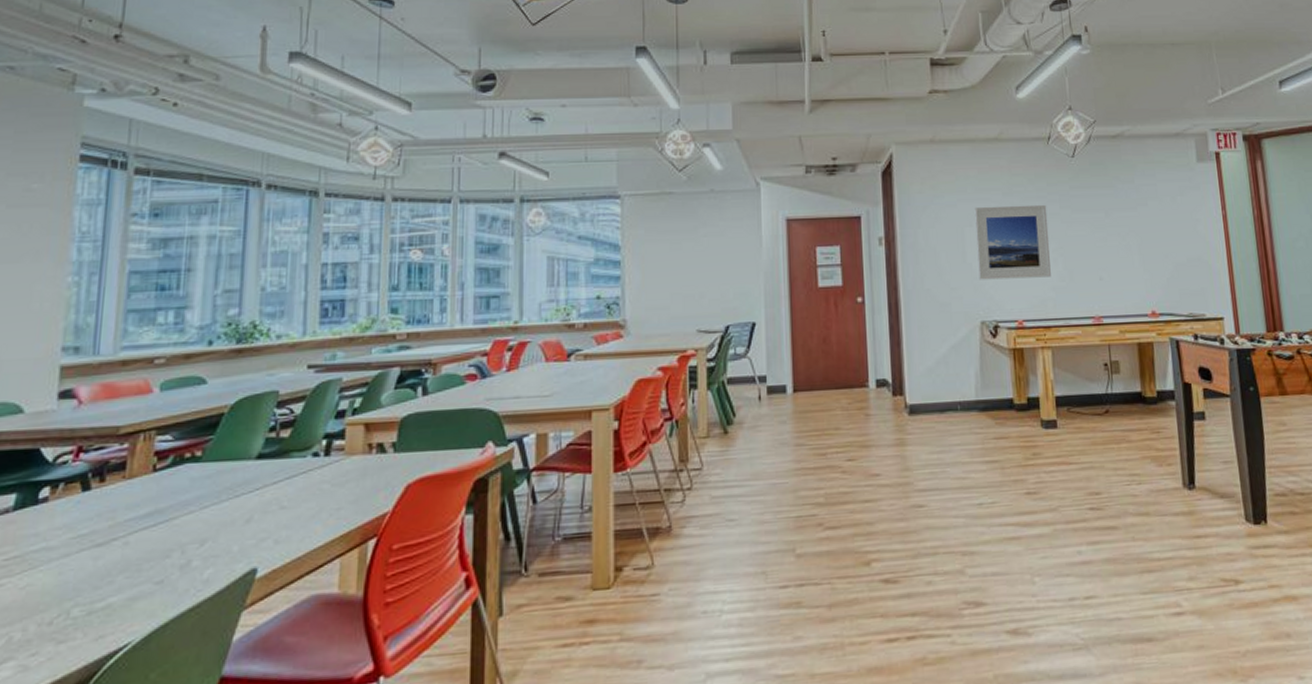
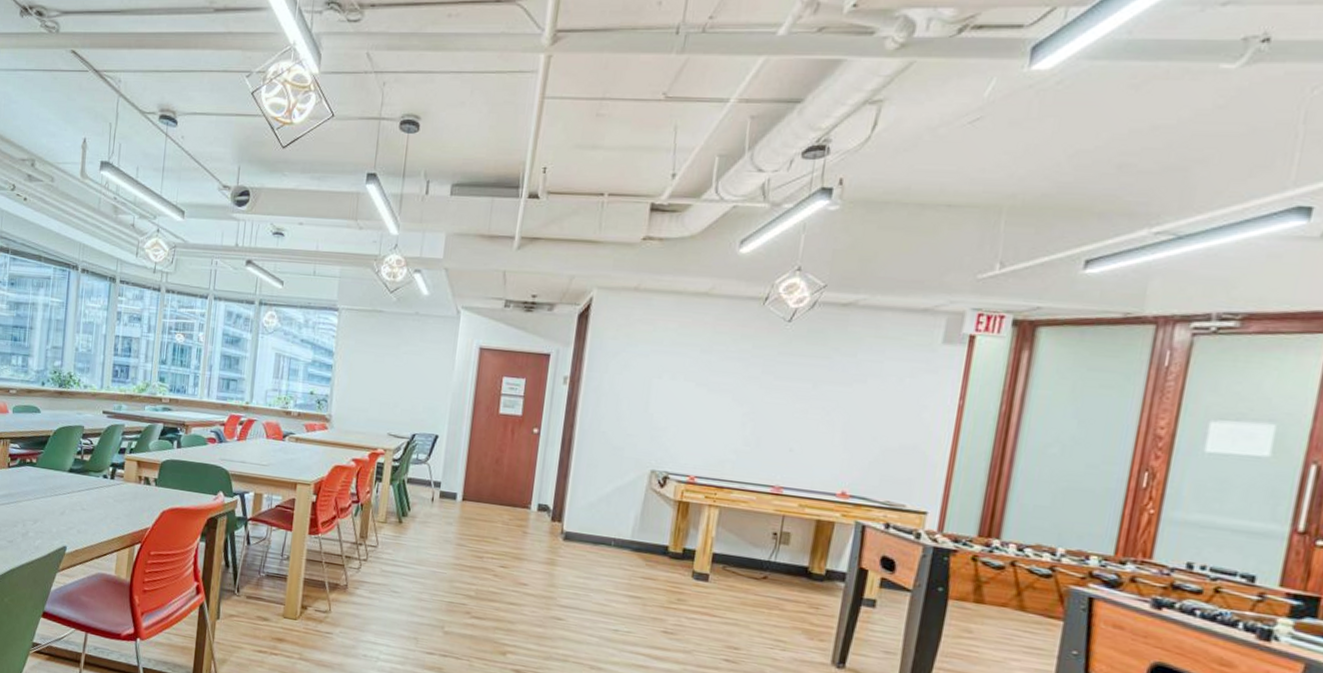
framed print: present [974,204,1051,280] -> none [658,360,747,440]

